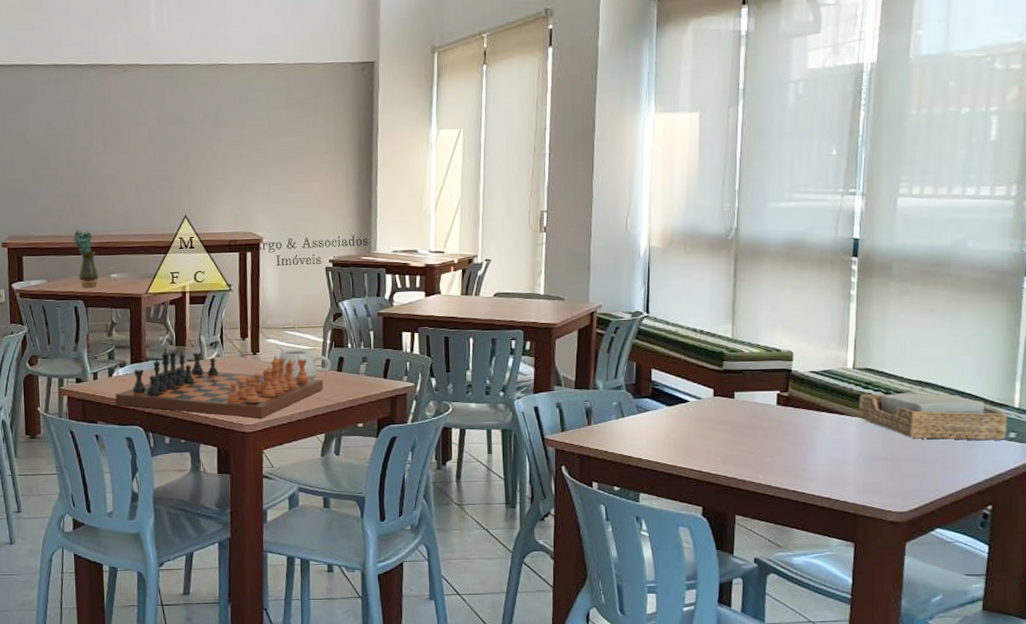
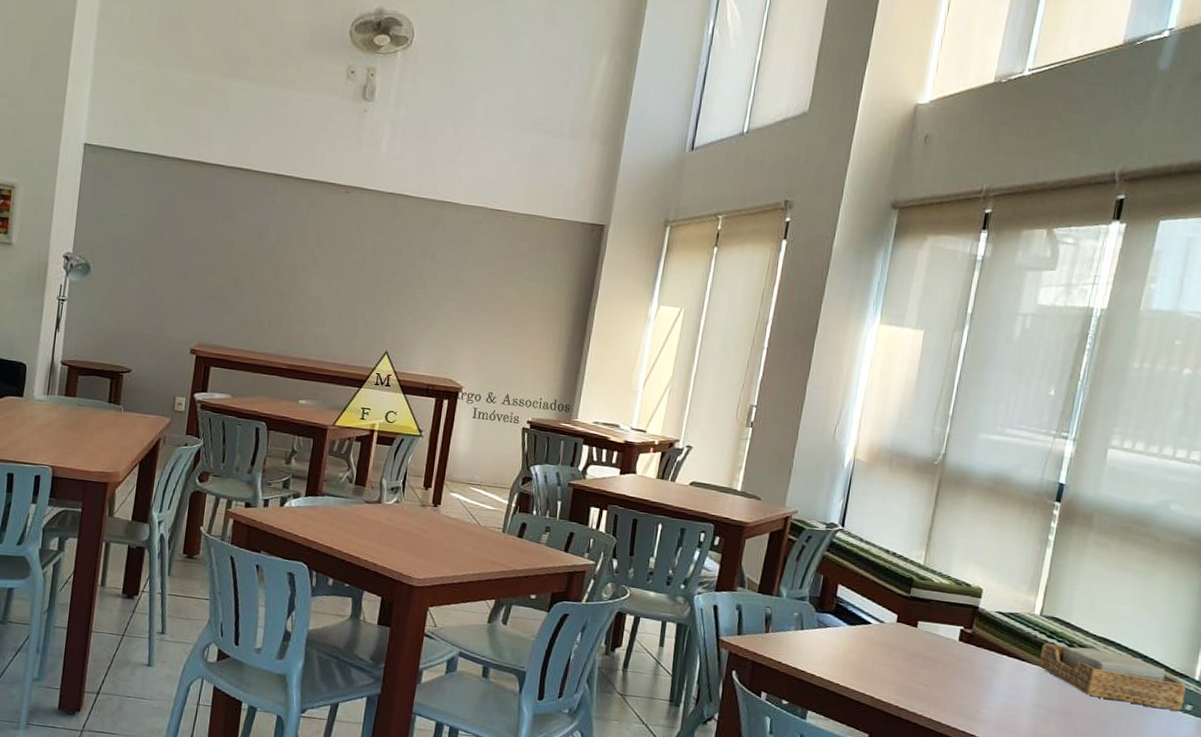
vase: present [72,228,99,288] -> none [265,346,287,411]
chess set: present [115,348,324,419] -> none [283,485,503,574]
cup: present [277,349,331,379] -> none [455,506,513,541]

